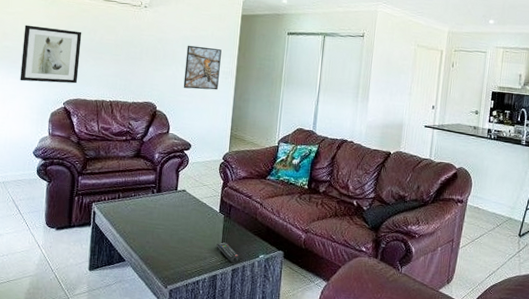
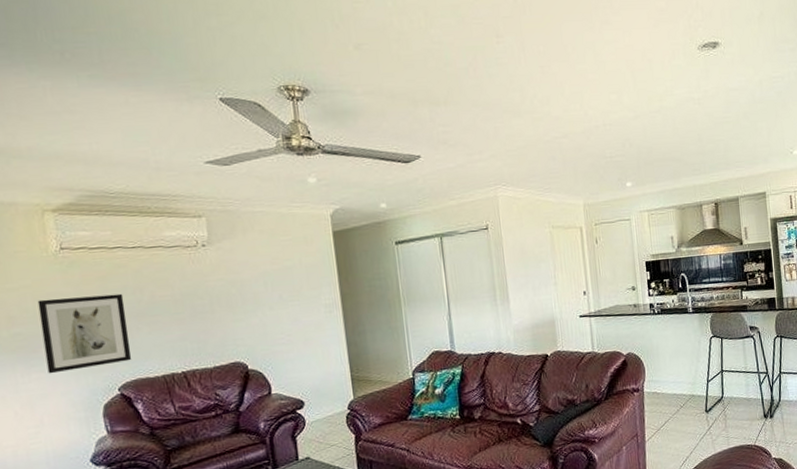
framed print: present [183,45,222,90] -> none [270,279,323,335]

